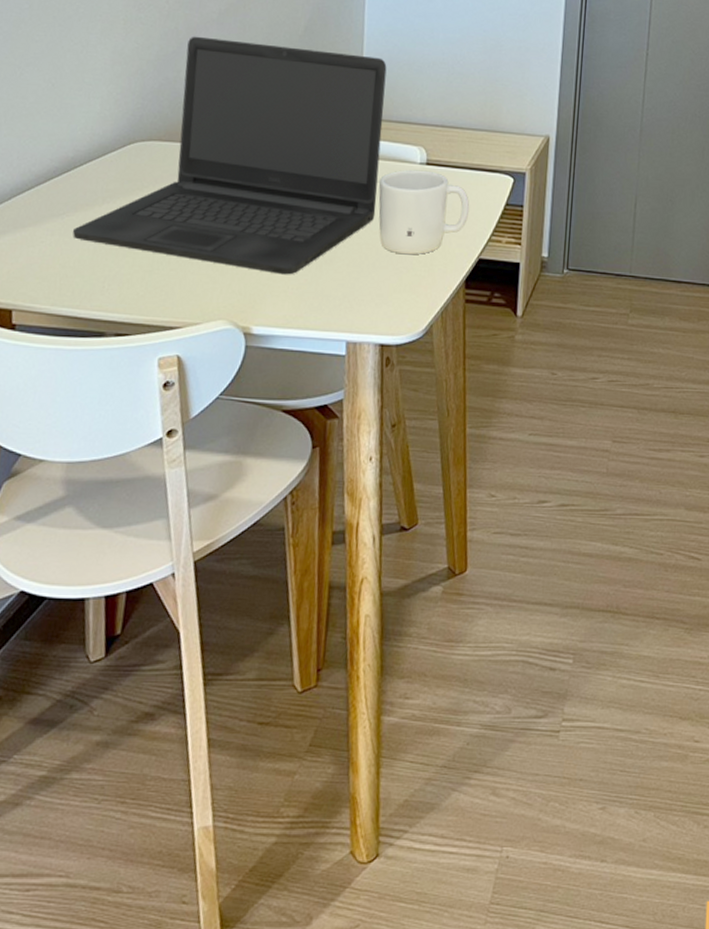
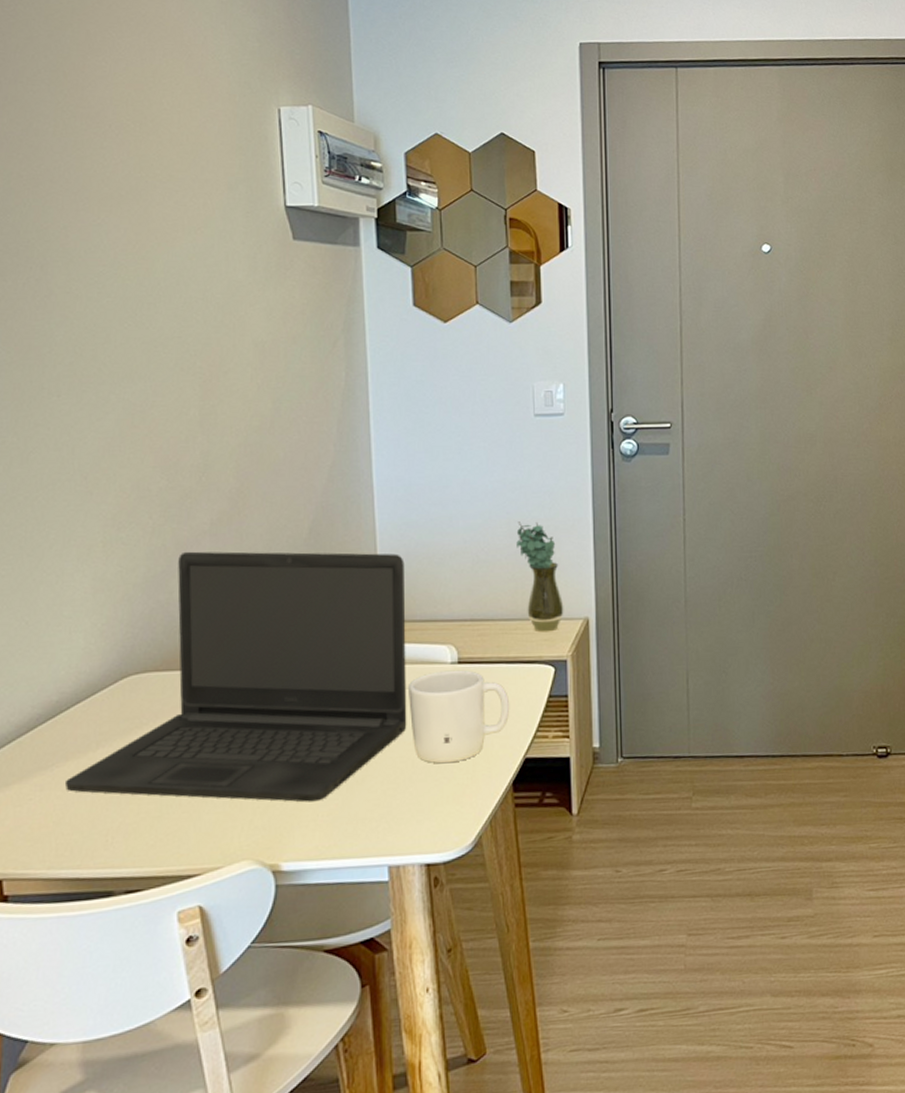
vase: none [489,40,528,145] -> present [516,521,564,632]

